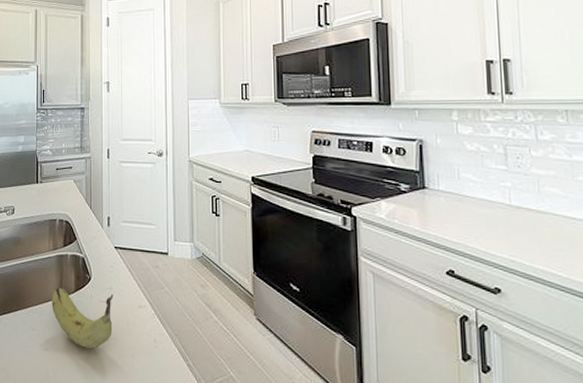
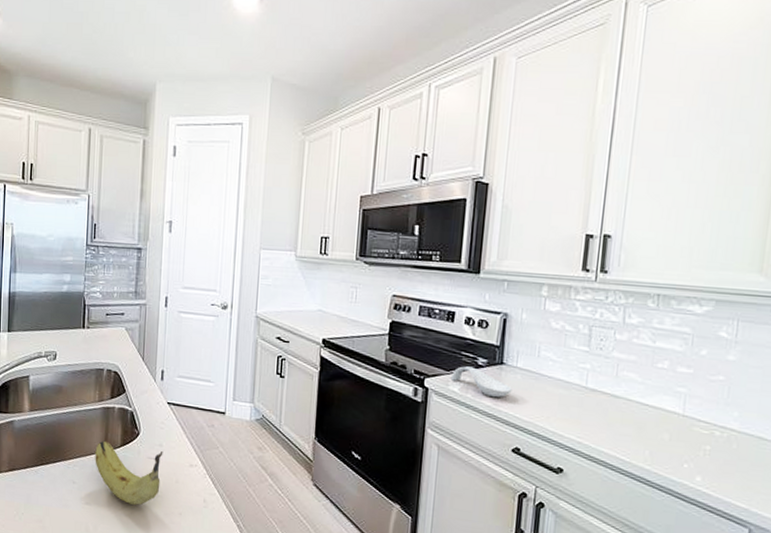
spoon rest: none [376,193,438,222] -> present [450,366,512,398]

